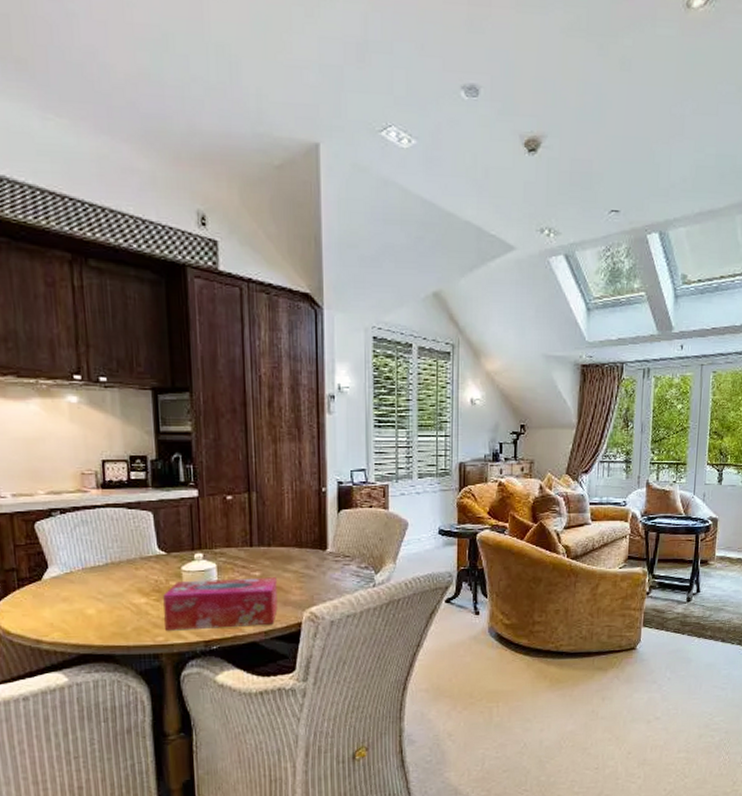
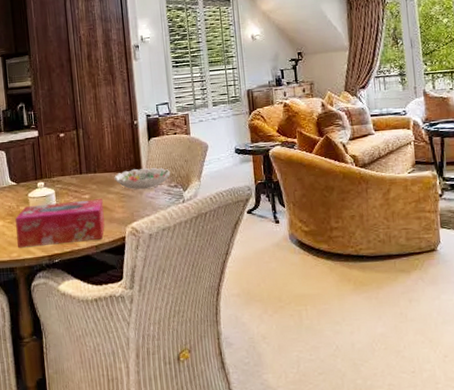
decorative bowl: none [293,544,362,569] -> present [114,167,171,189]

